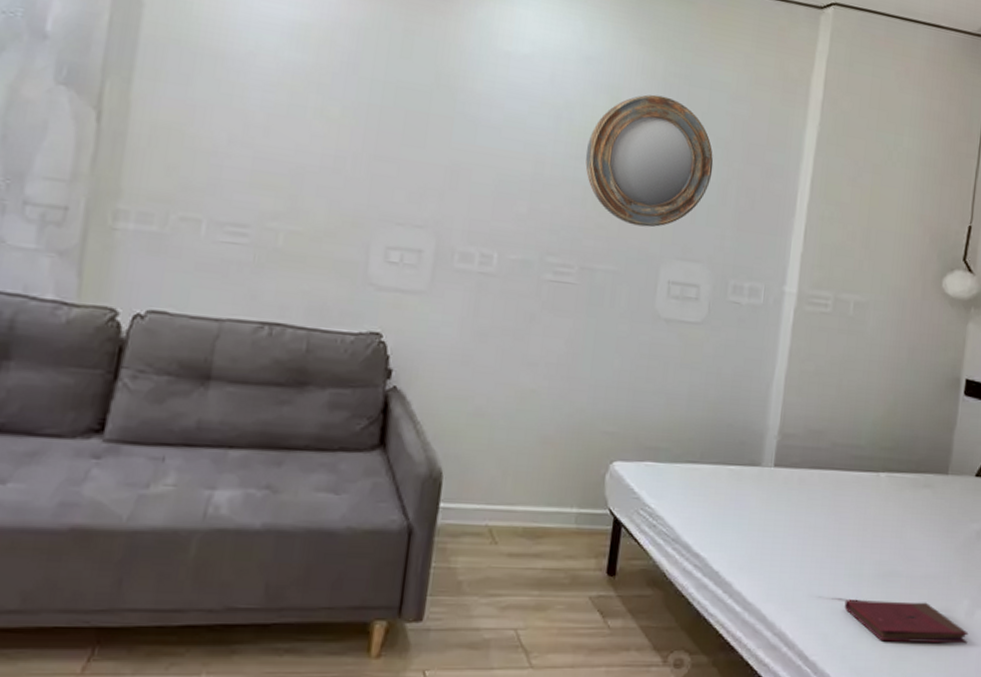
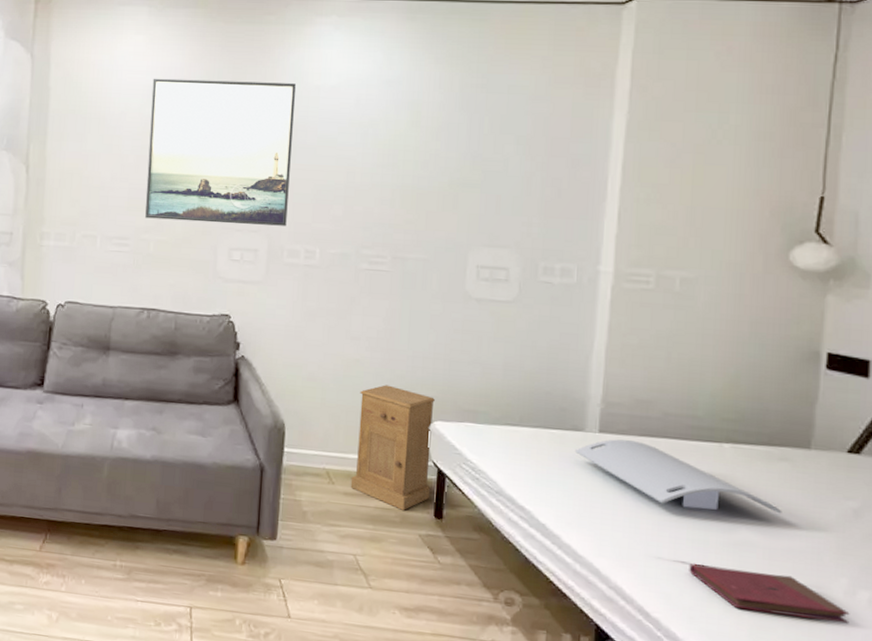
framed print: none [274,11,482,223] -> present [145,78,296,226]
nightstand: none [516,420,616,569] -> present [350,385,435,510]
home mirror: present [585,94,714,228] -> none [391,105,516,220]
serving tray: none [751,473,923,543] -> present [576,439,782,514]

